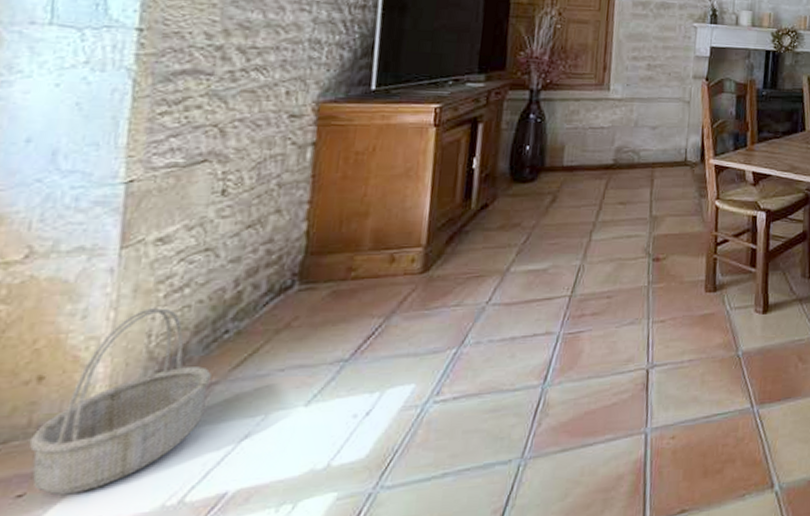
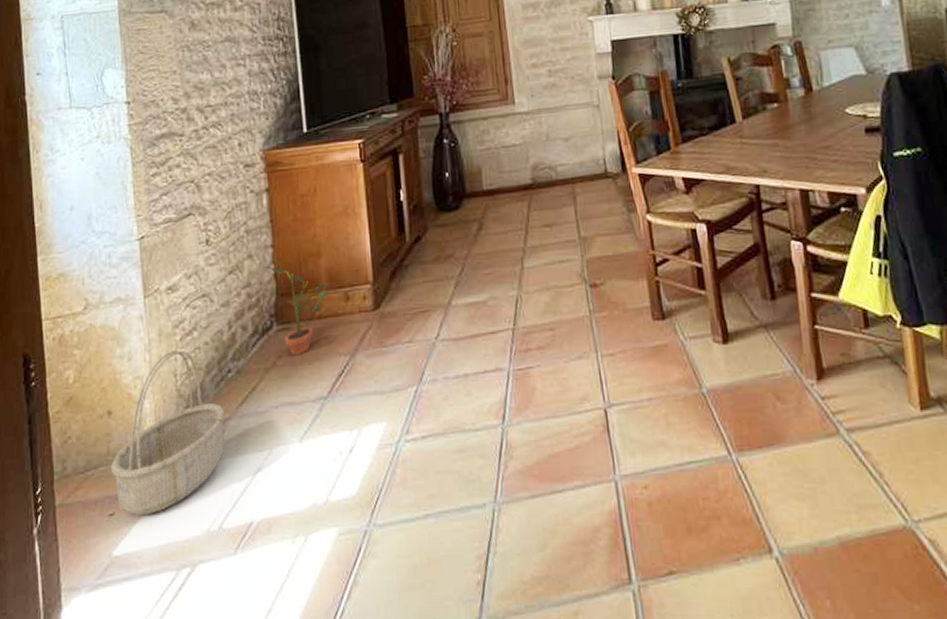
potted plant: none [296,221,371,317] -> present [265,265,328,356]

